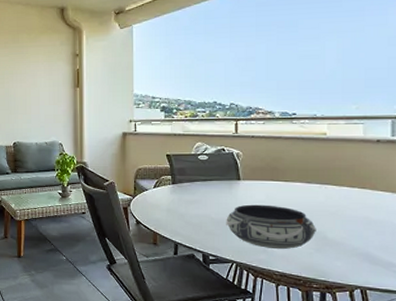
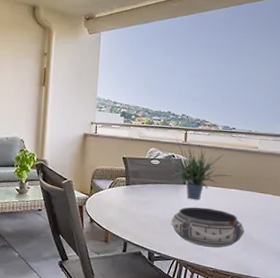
potted plant: none [209,132,296,196] -> present [161,140,232,200]

